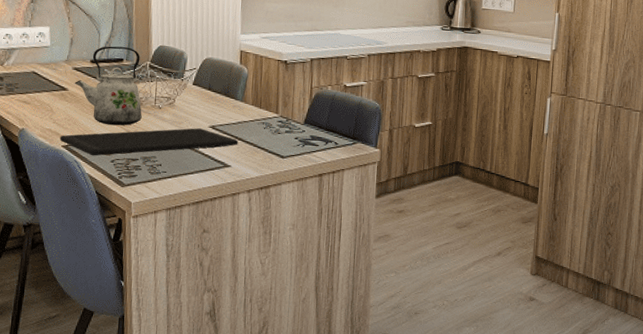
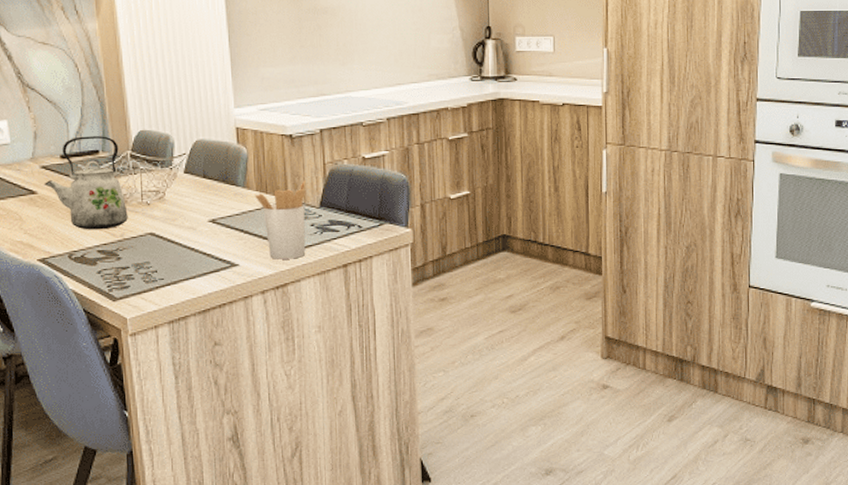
cutting board: present [59,128,239,156] -> none [34,224,245,268]
utensil holder: none [250,100,295,166] -> present [255,180,306,260]

